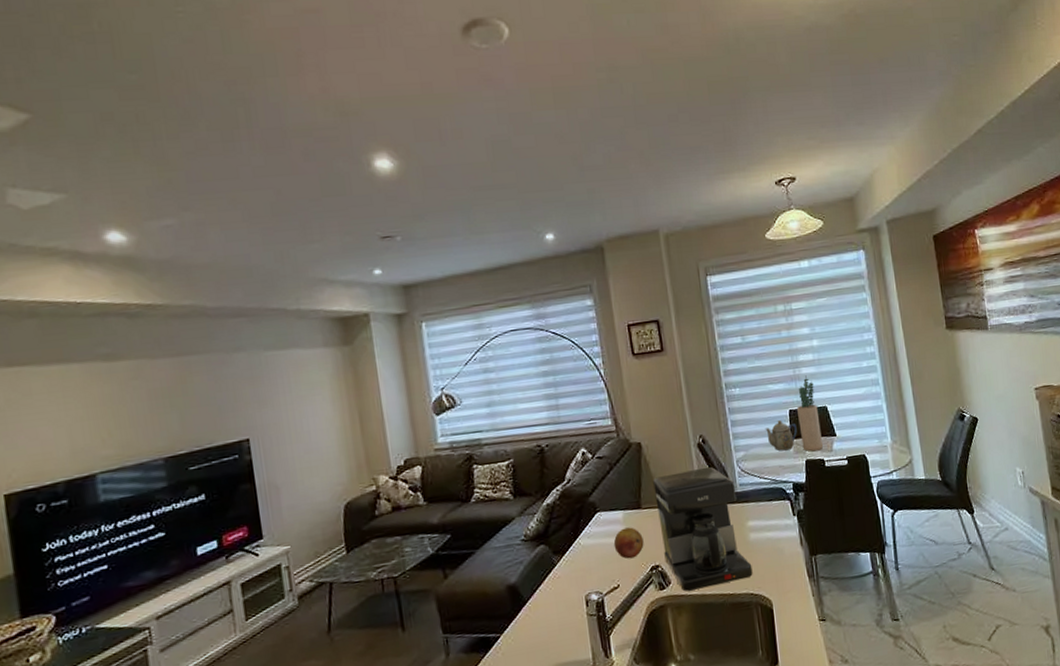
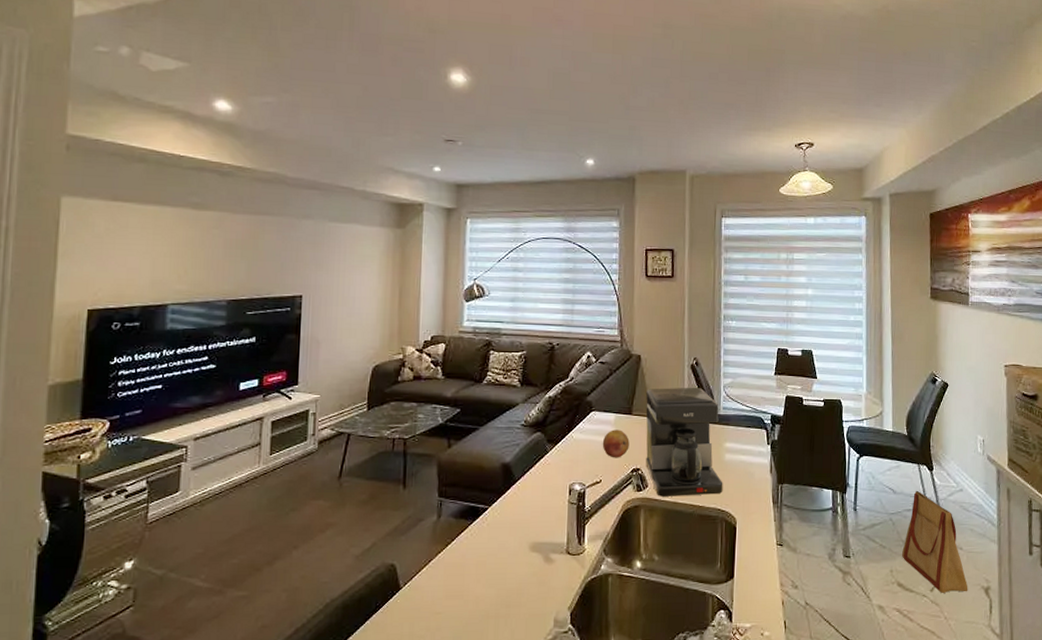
teapot: present [765,420,797,452] -> none [753,356,782,384]
vase: present [797,375,823,452] -> none [784,320,804,389]
shopping bag: none [953,537,1028,641] -> present [902,490,968,593]

